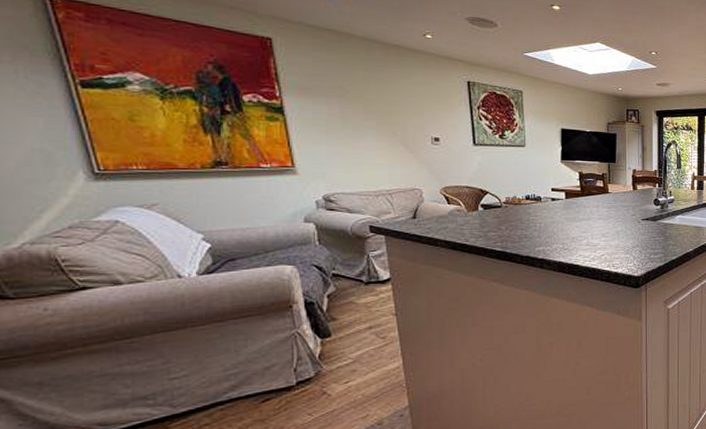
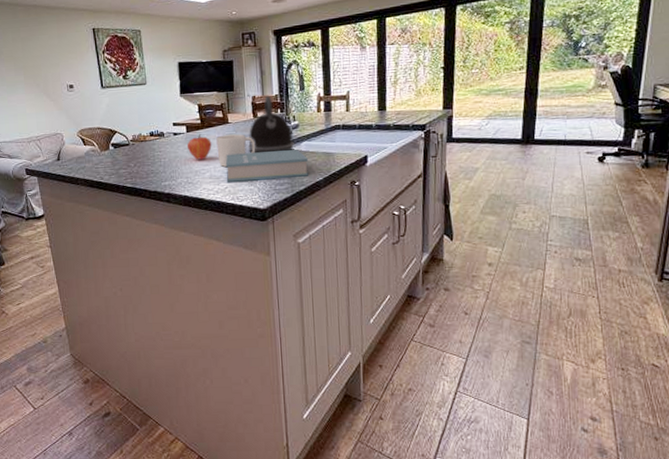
fruit: none [564,201,591,226] -> present [186,134,212,160]
mug: none [595,204,634,235] -> present [216,134,256,167]
book: none [603,221,680,250] -> present [225,148,308,182]
kettle: none [627,170,669,224] -> present [248,95,294,154]

